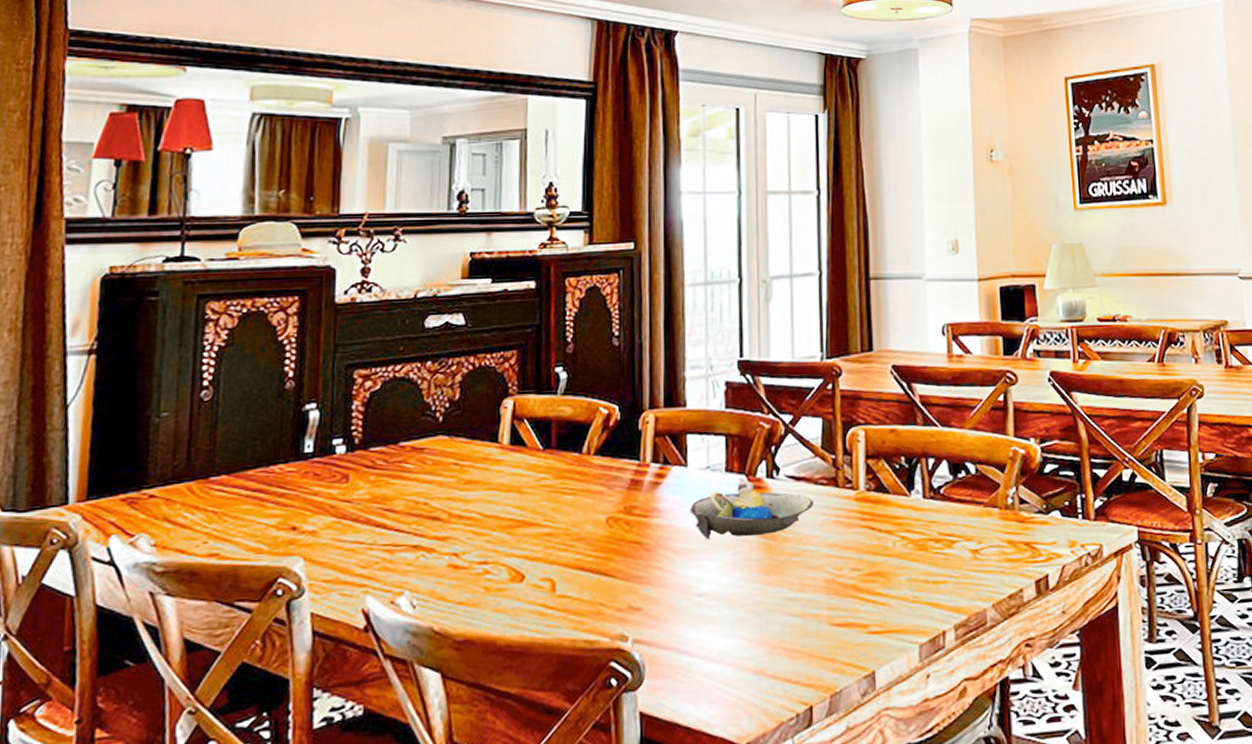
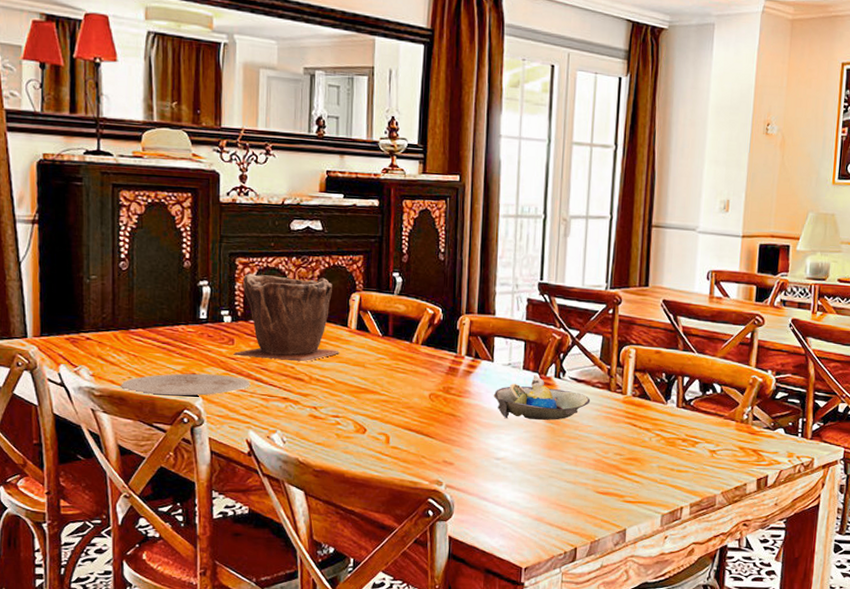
plate: none [191,524,369,563] -> present [120,373,250,397]
plant pot: none [347,383,488,498] -> present [233,273,340,362]

